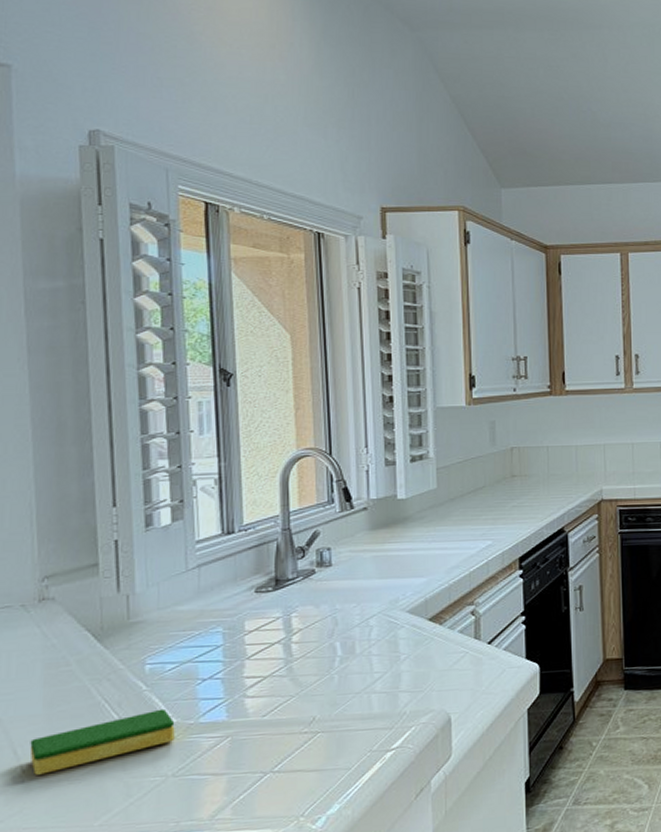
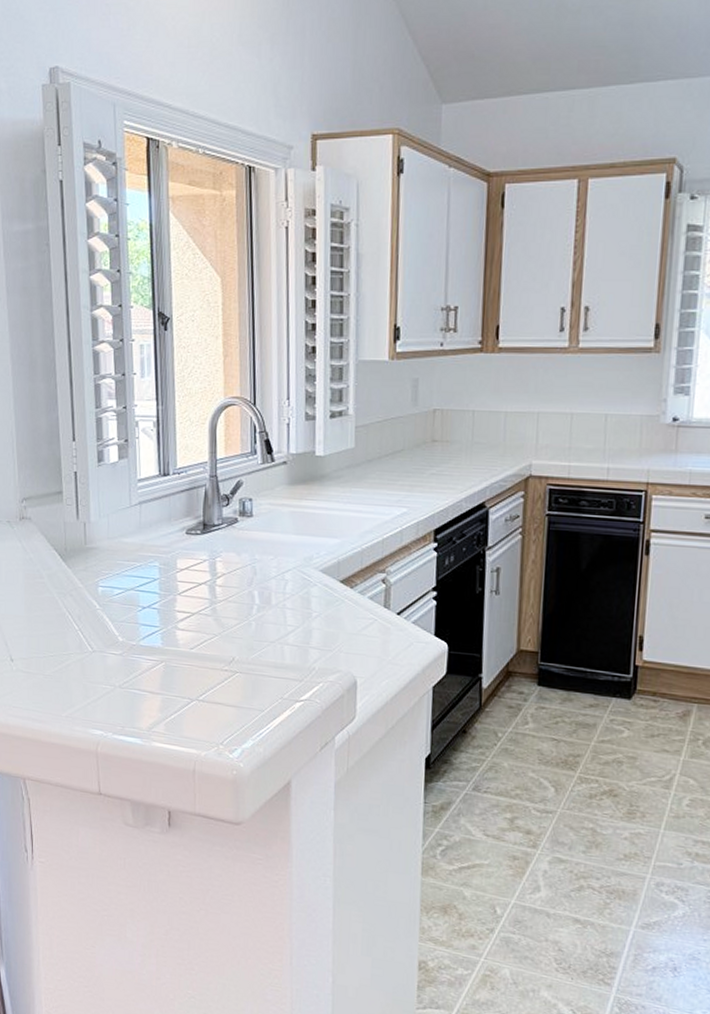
dish sponge: present [30,708,175,775] -> none [16,627,121,666]

